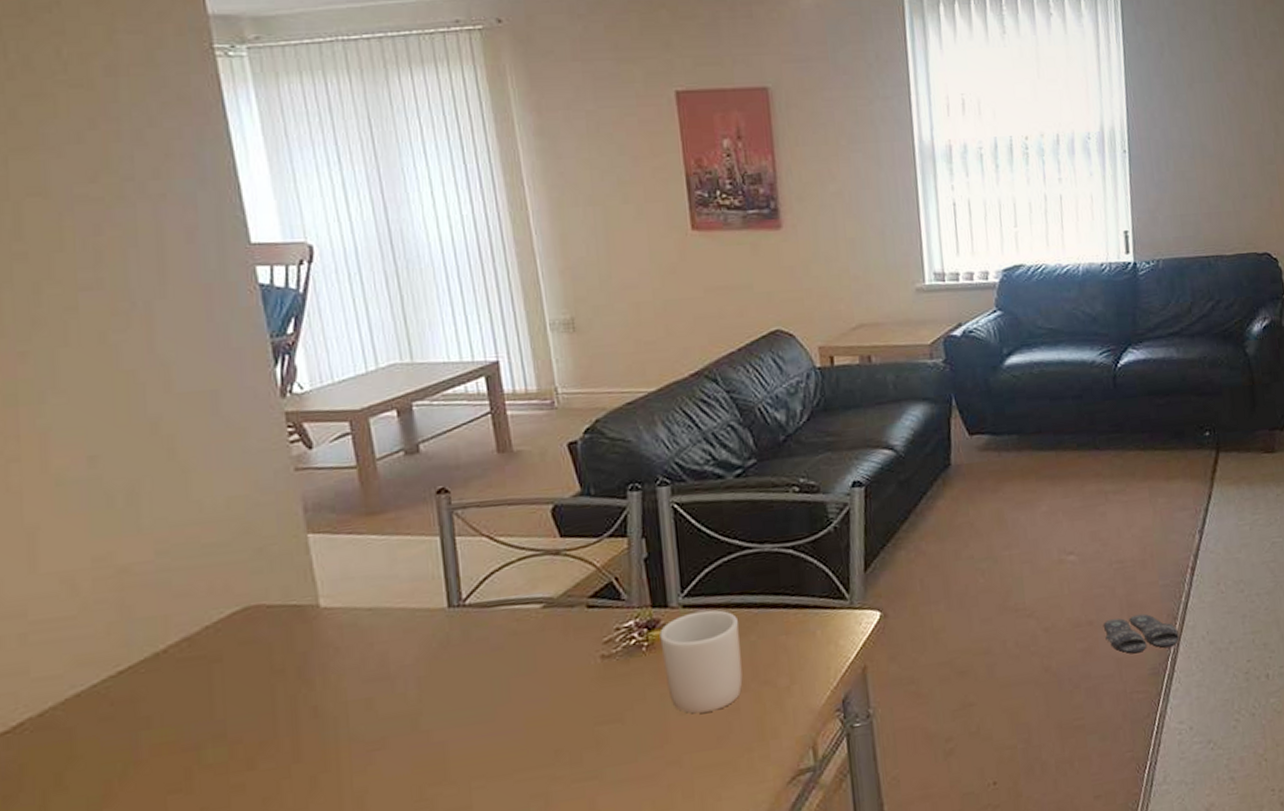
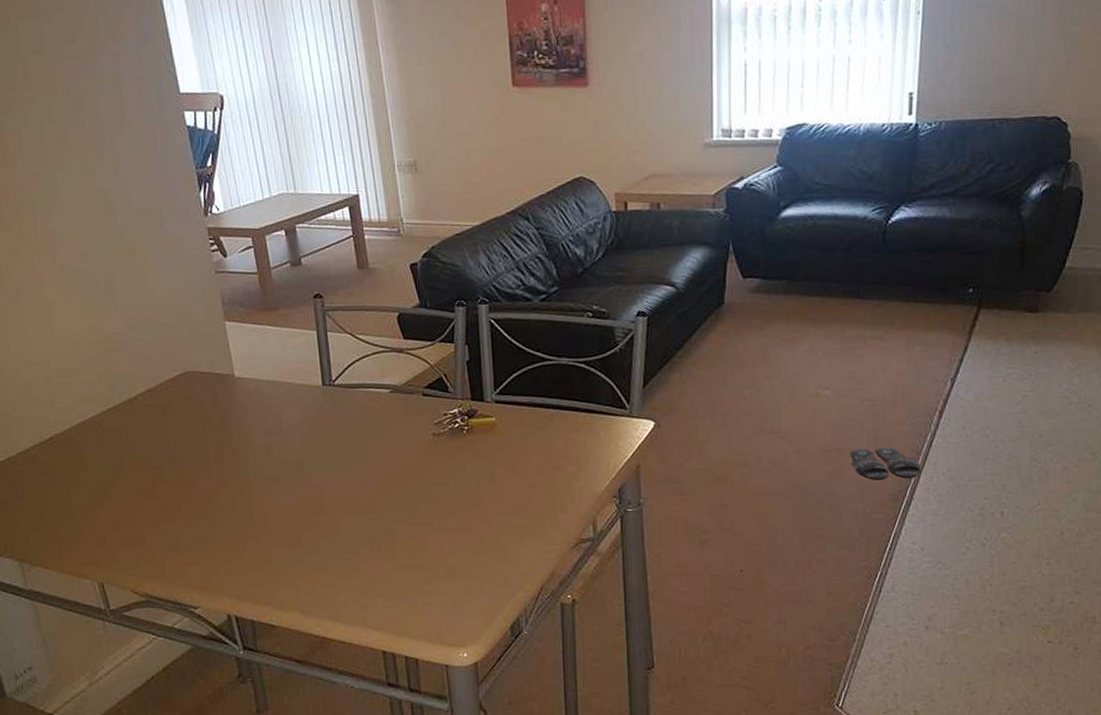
mug: present [659,609,743,714] -> none [477,406,540,486]

